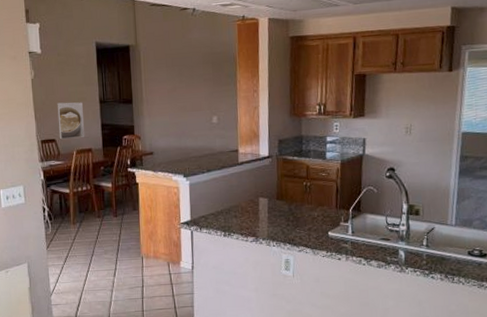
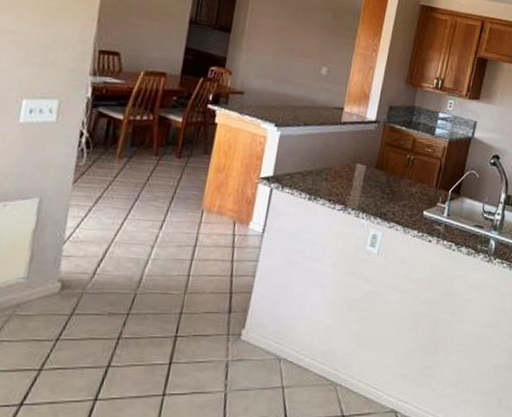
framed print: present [57,102,85,140] -> none [125,11,167,58]

